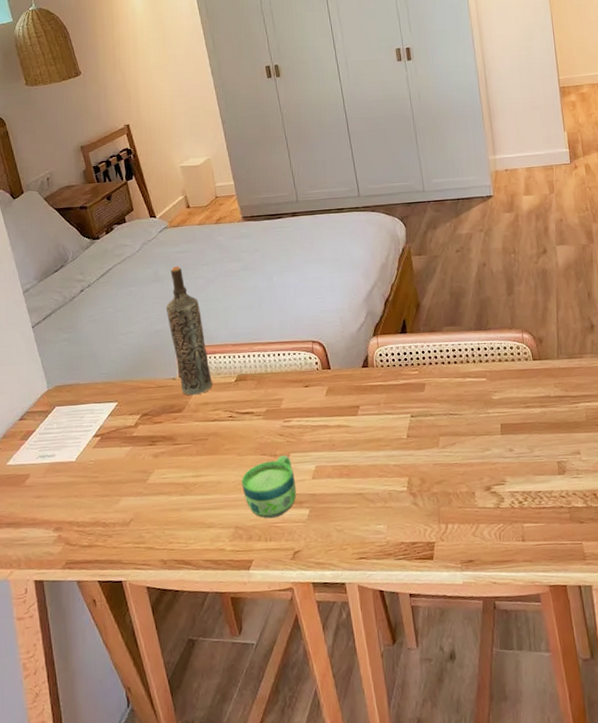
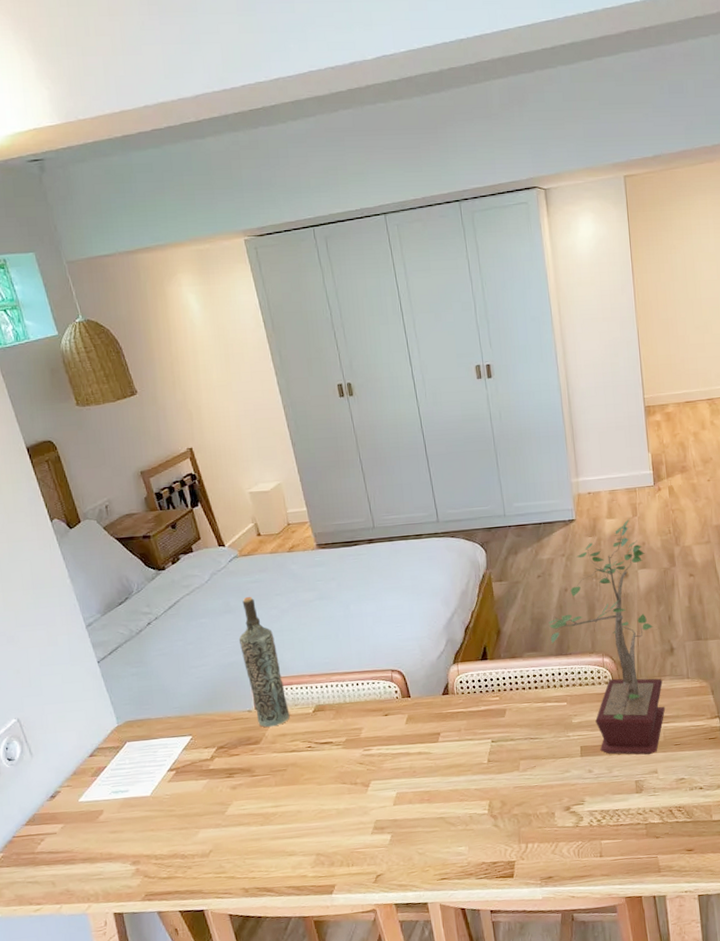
cup: present [241,455,297,519] -> none [322,783,378,845]
potted plant: none [467,196,587,435] -> present [548,519,666,755]

